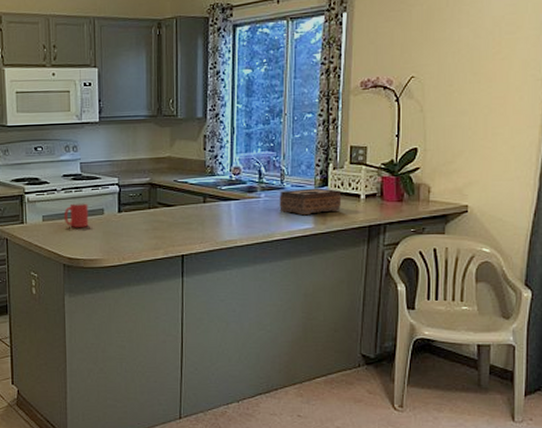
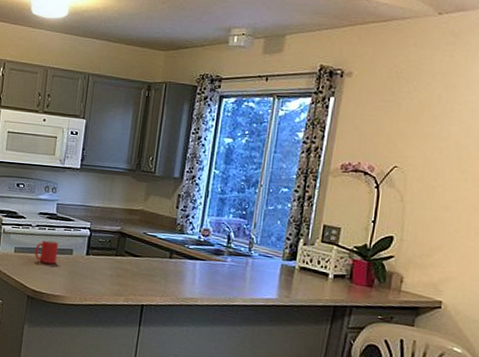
tissue box: present [279,188,342,216] -> none [244,258,309,287]

